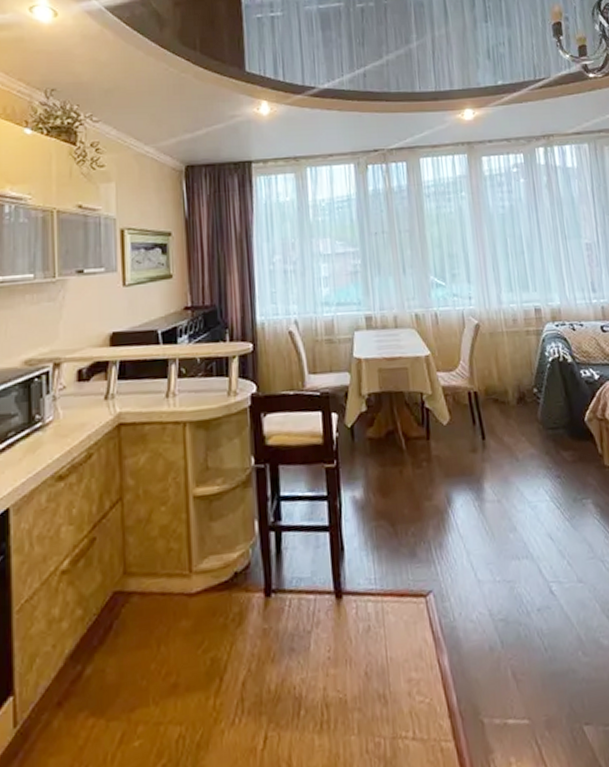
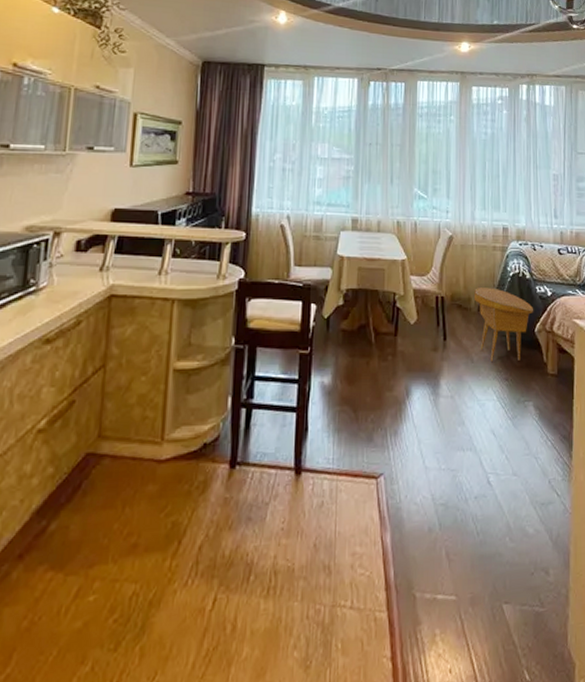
side table: none [510,376,581,458] -> present [475,288,534,361]

